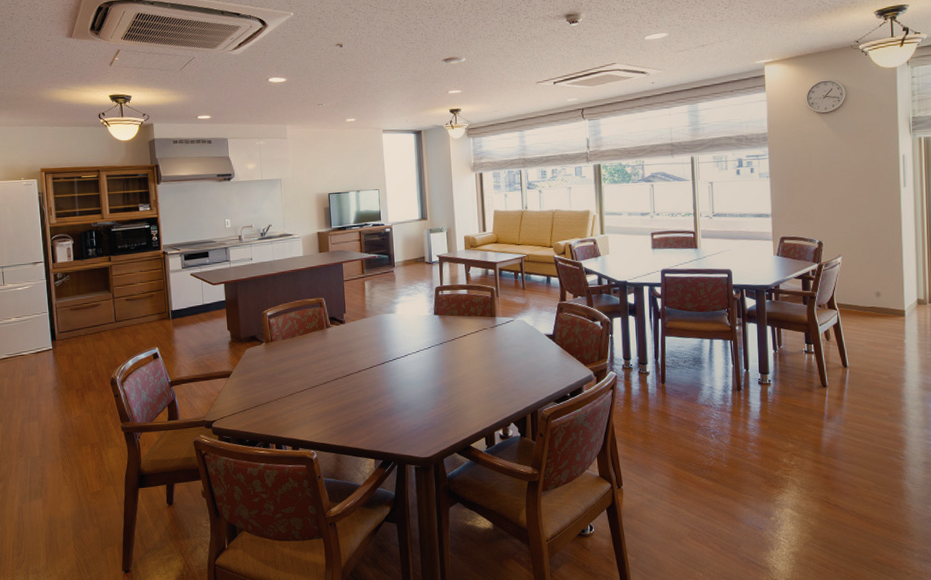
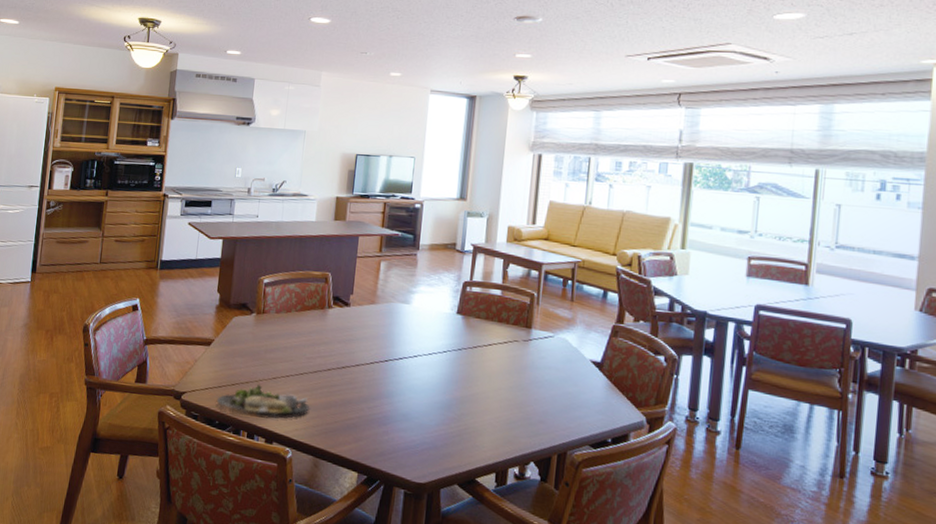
dinner plate: none [243,403,326,432] -> present [216,385,310,419]

